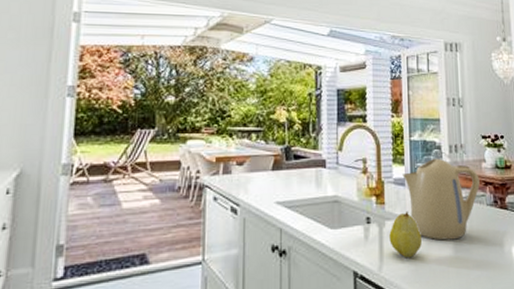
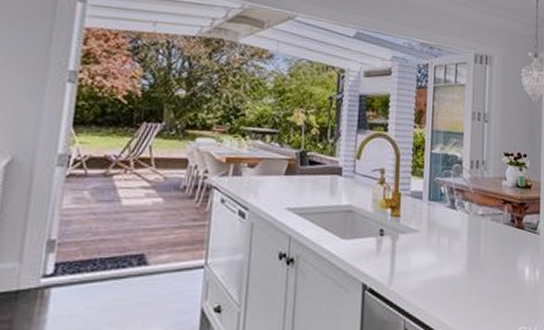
fruit: present [389,210,422,258] -> none [402,225,435,273]
kettle: present [402,158,480,241] -> none [420,172,499,257]

